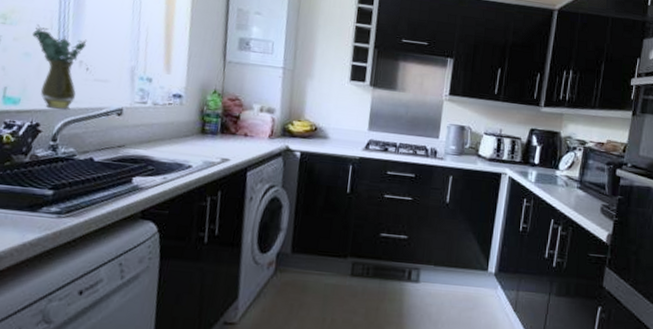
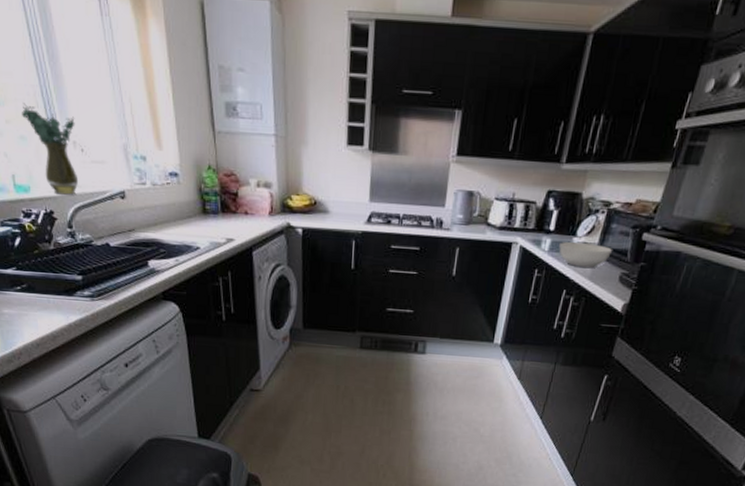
bowl: none [544,174,592,200] -> present [559,241,613,269]

